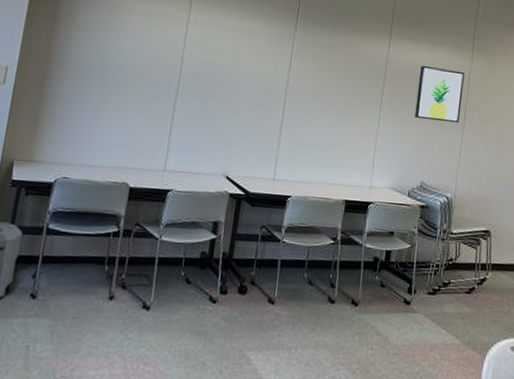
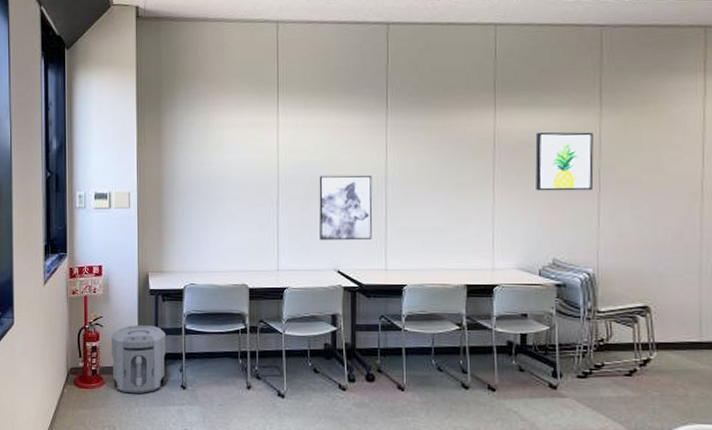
wall art: none [213,77,274,148] -> present [319,175,373,241]

